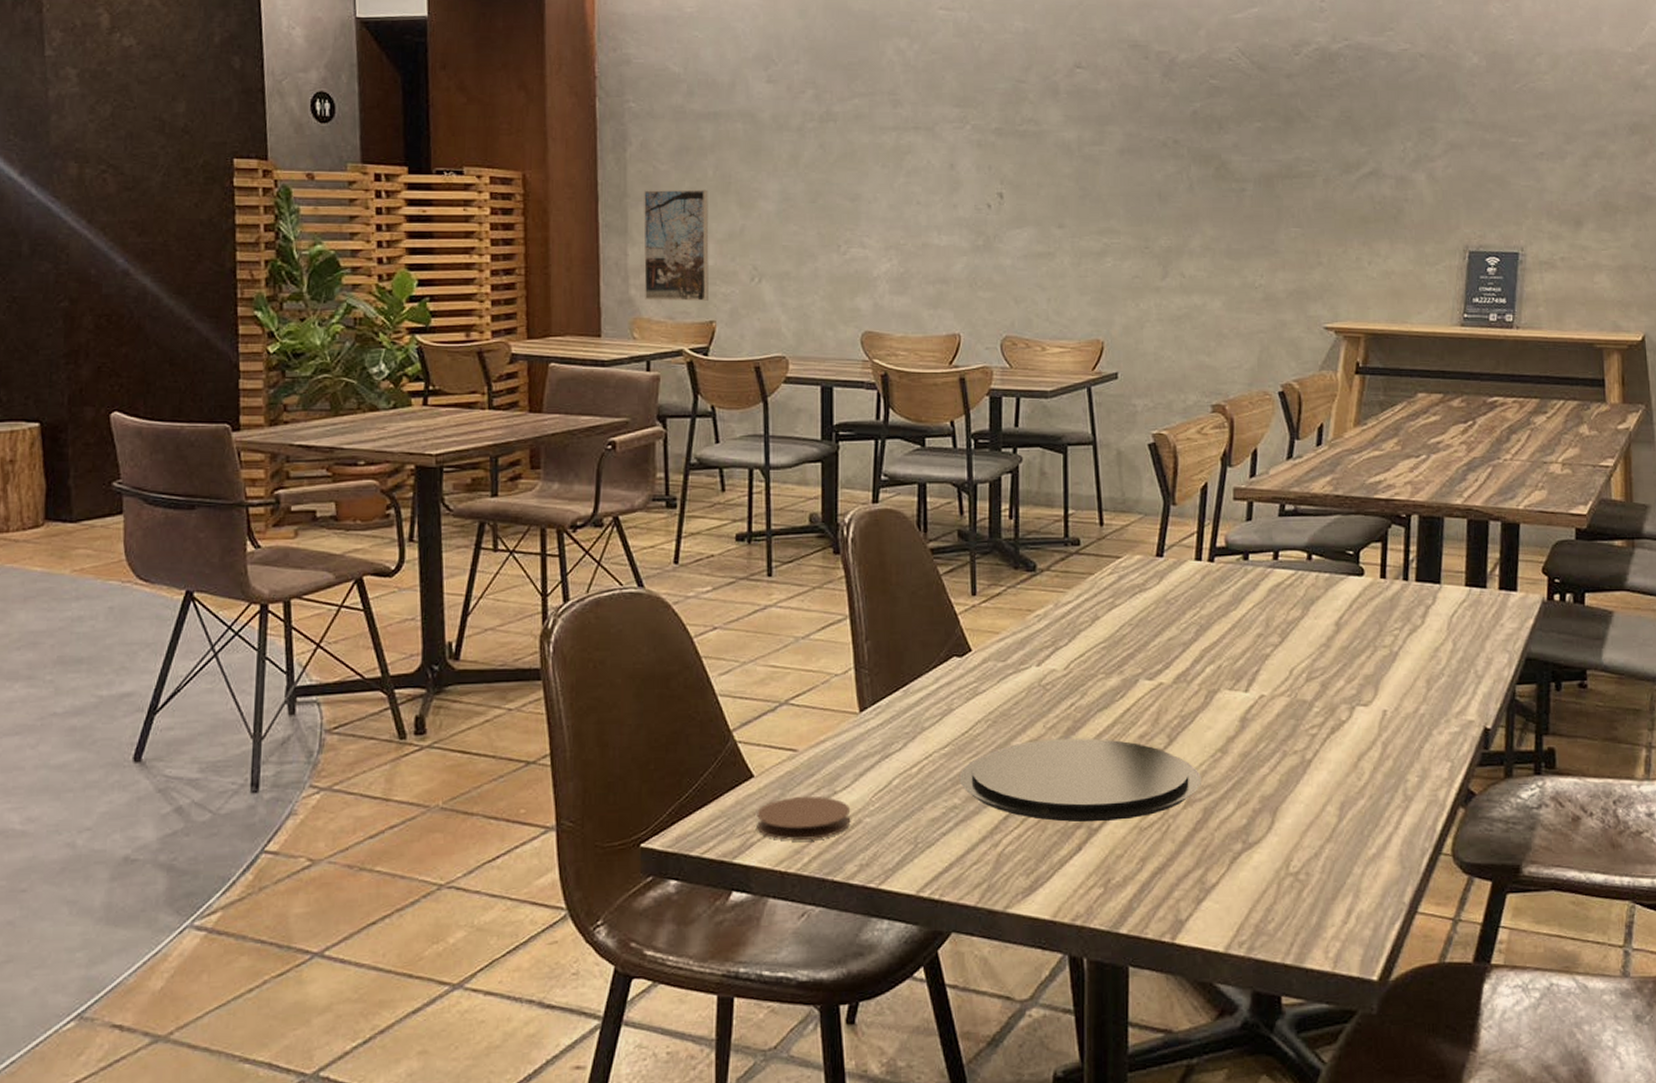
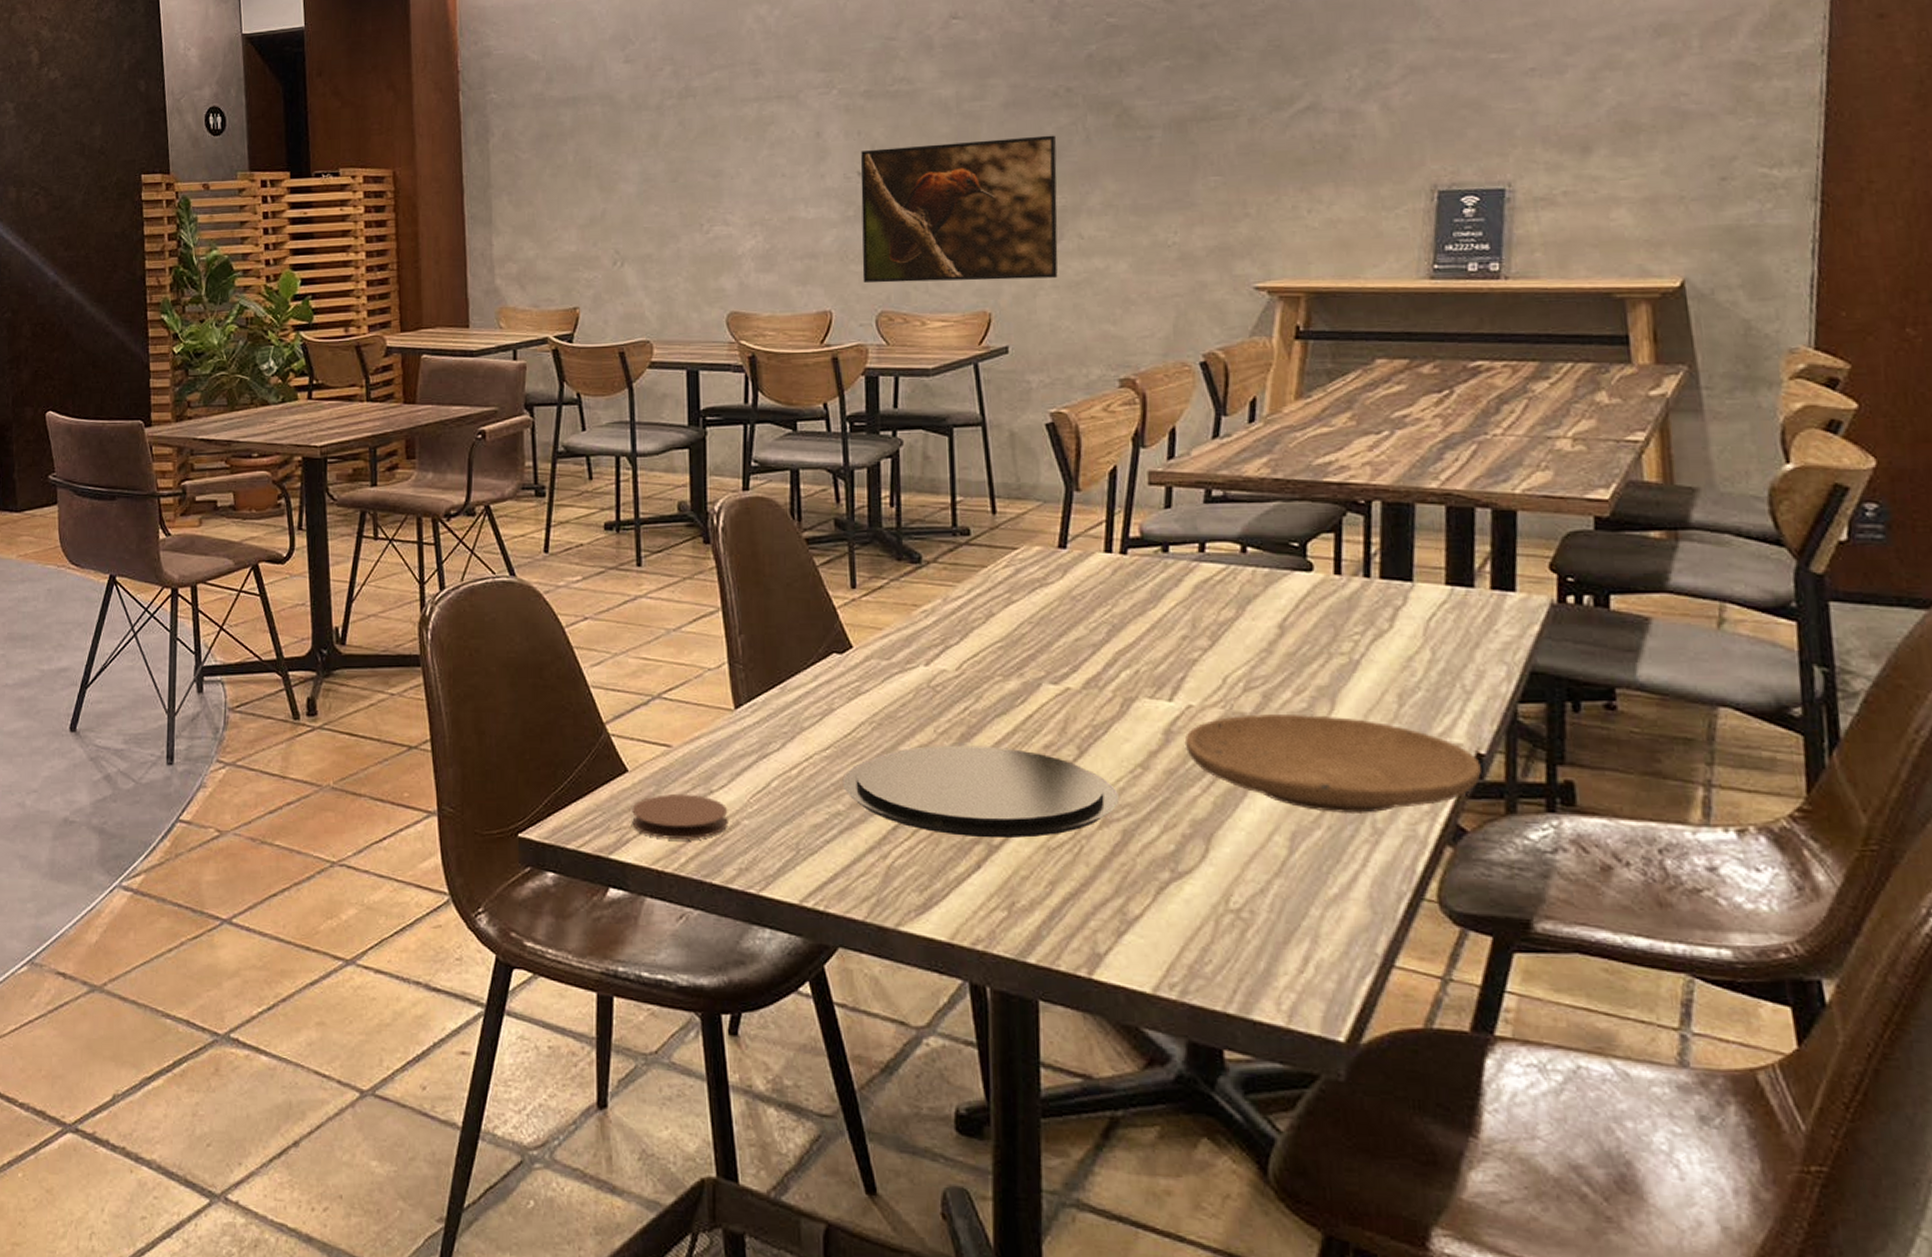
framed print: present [643,189,709,301] -> none [507,175,572,290]
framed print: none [989,181,1165,311] -> present [860,135,1058,283]
plate: none [1257,700,1488,785] -> present [1184,714,1483,815]

